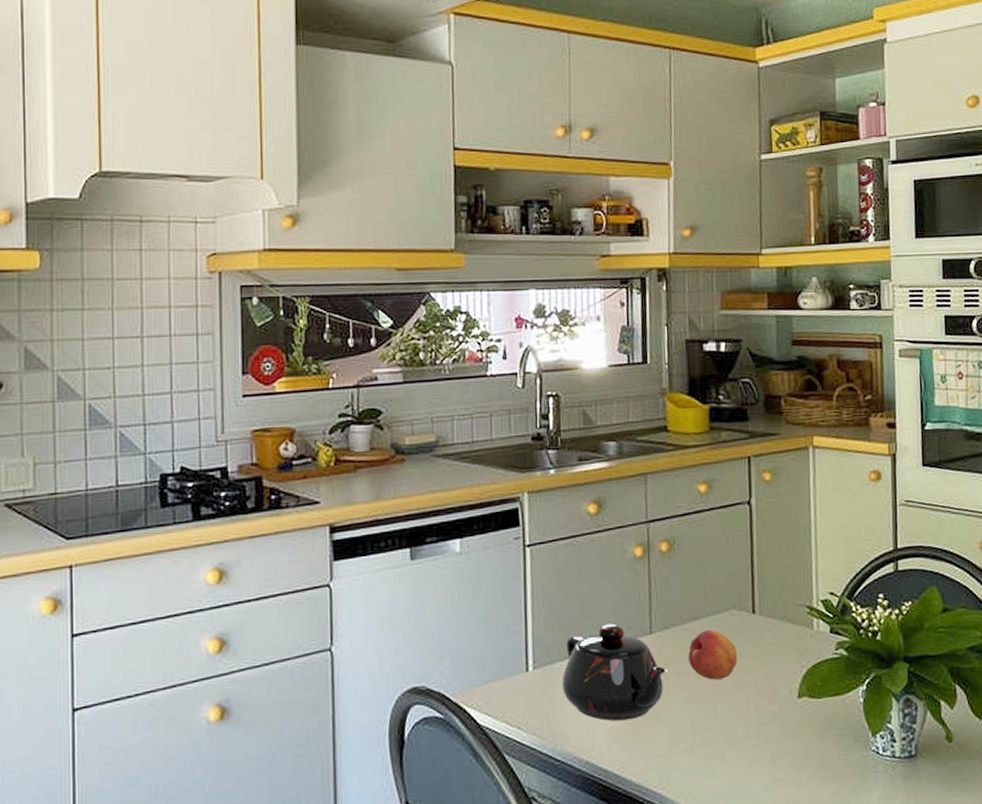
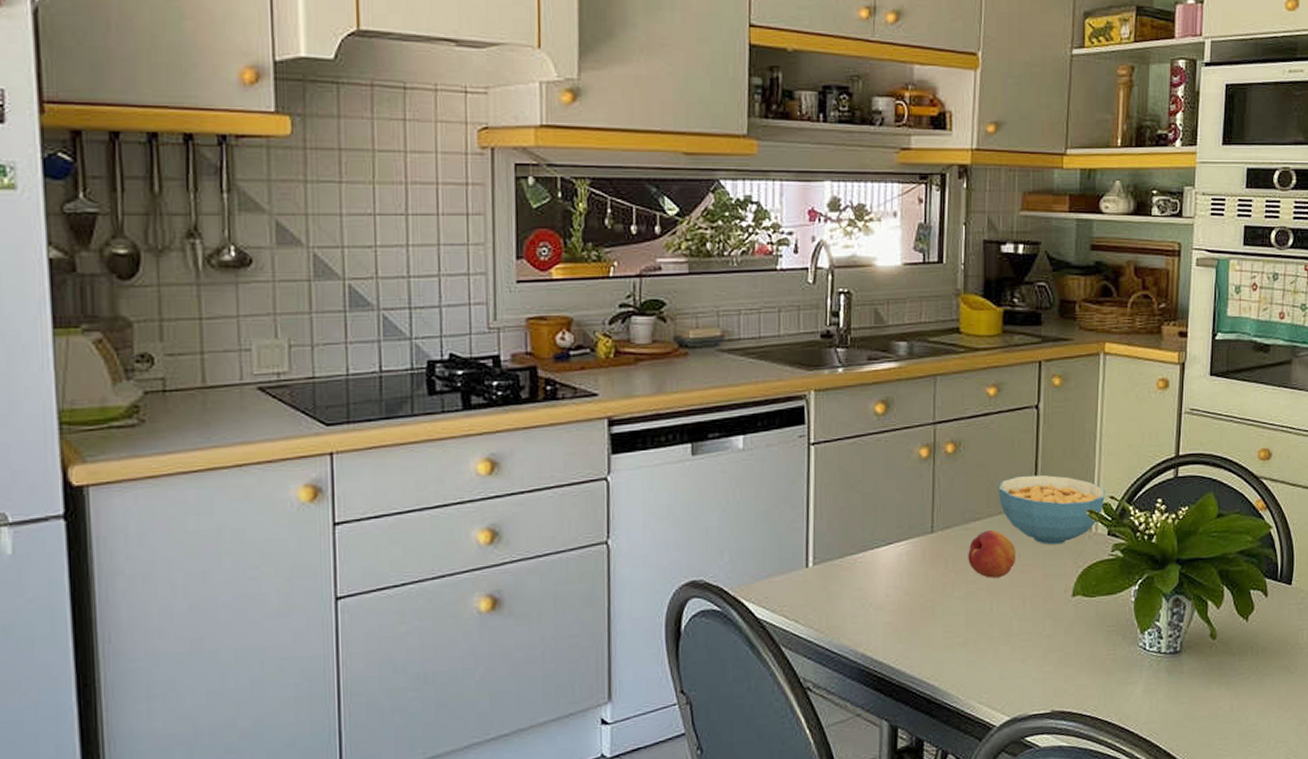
teapot: present [562,623,668,722] -> none [842,522,947,616]
cereal bowl: none [715,571,825,645] -> present [998,474,1105,545]

